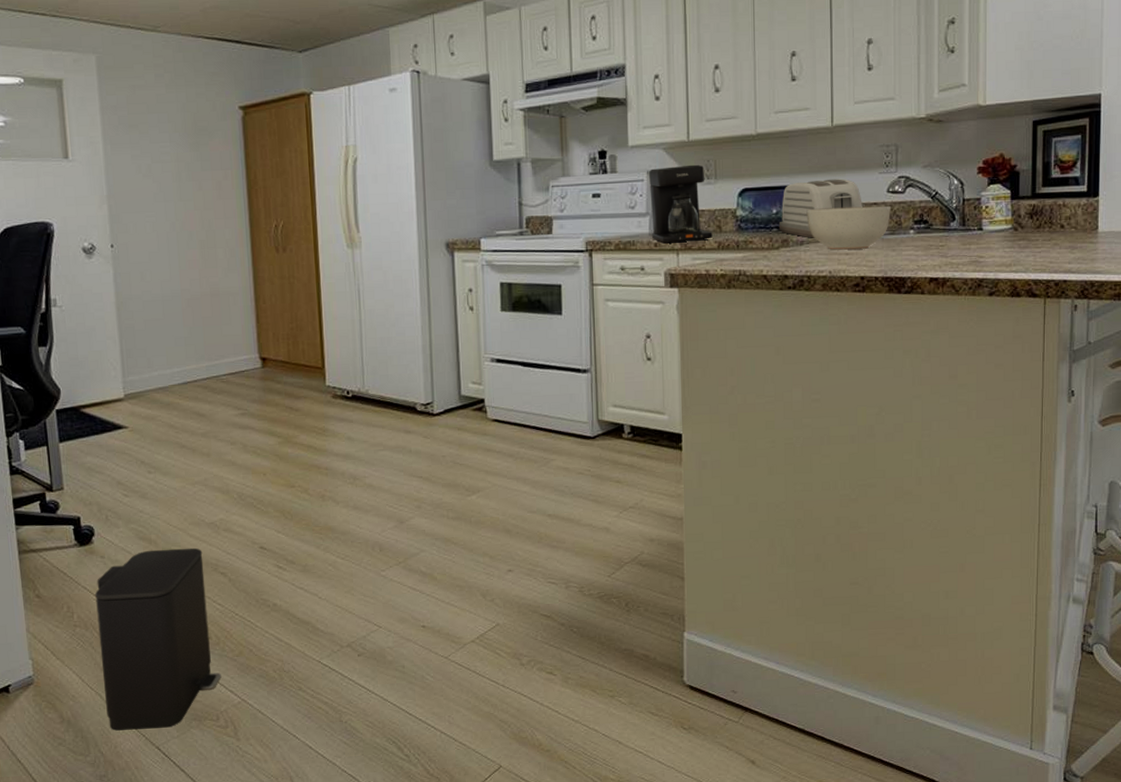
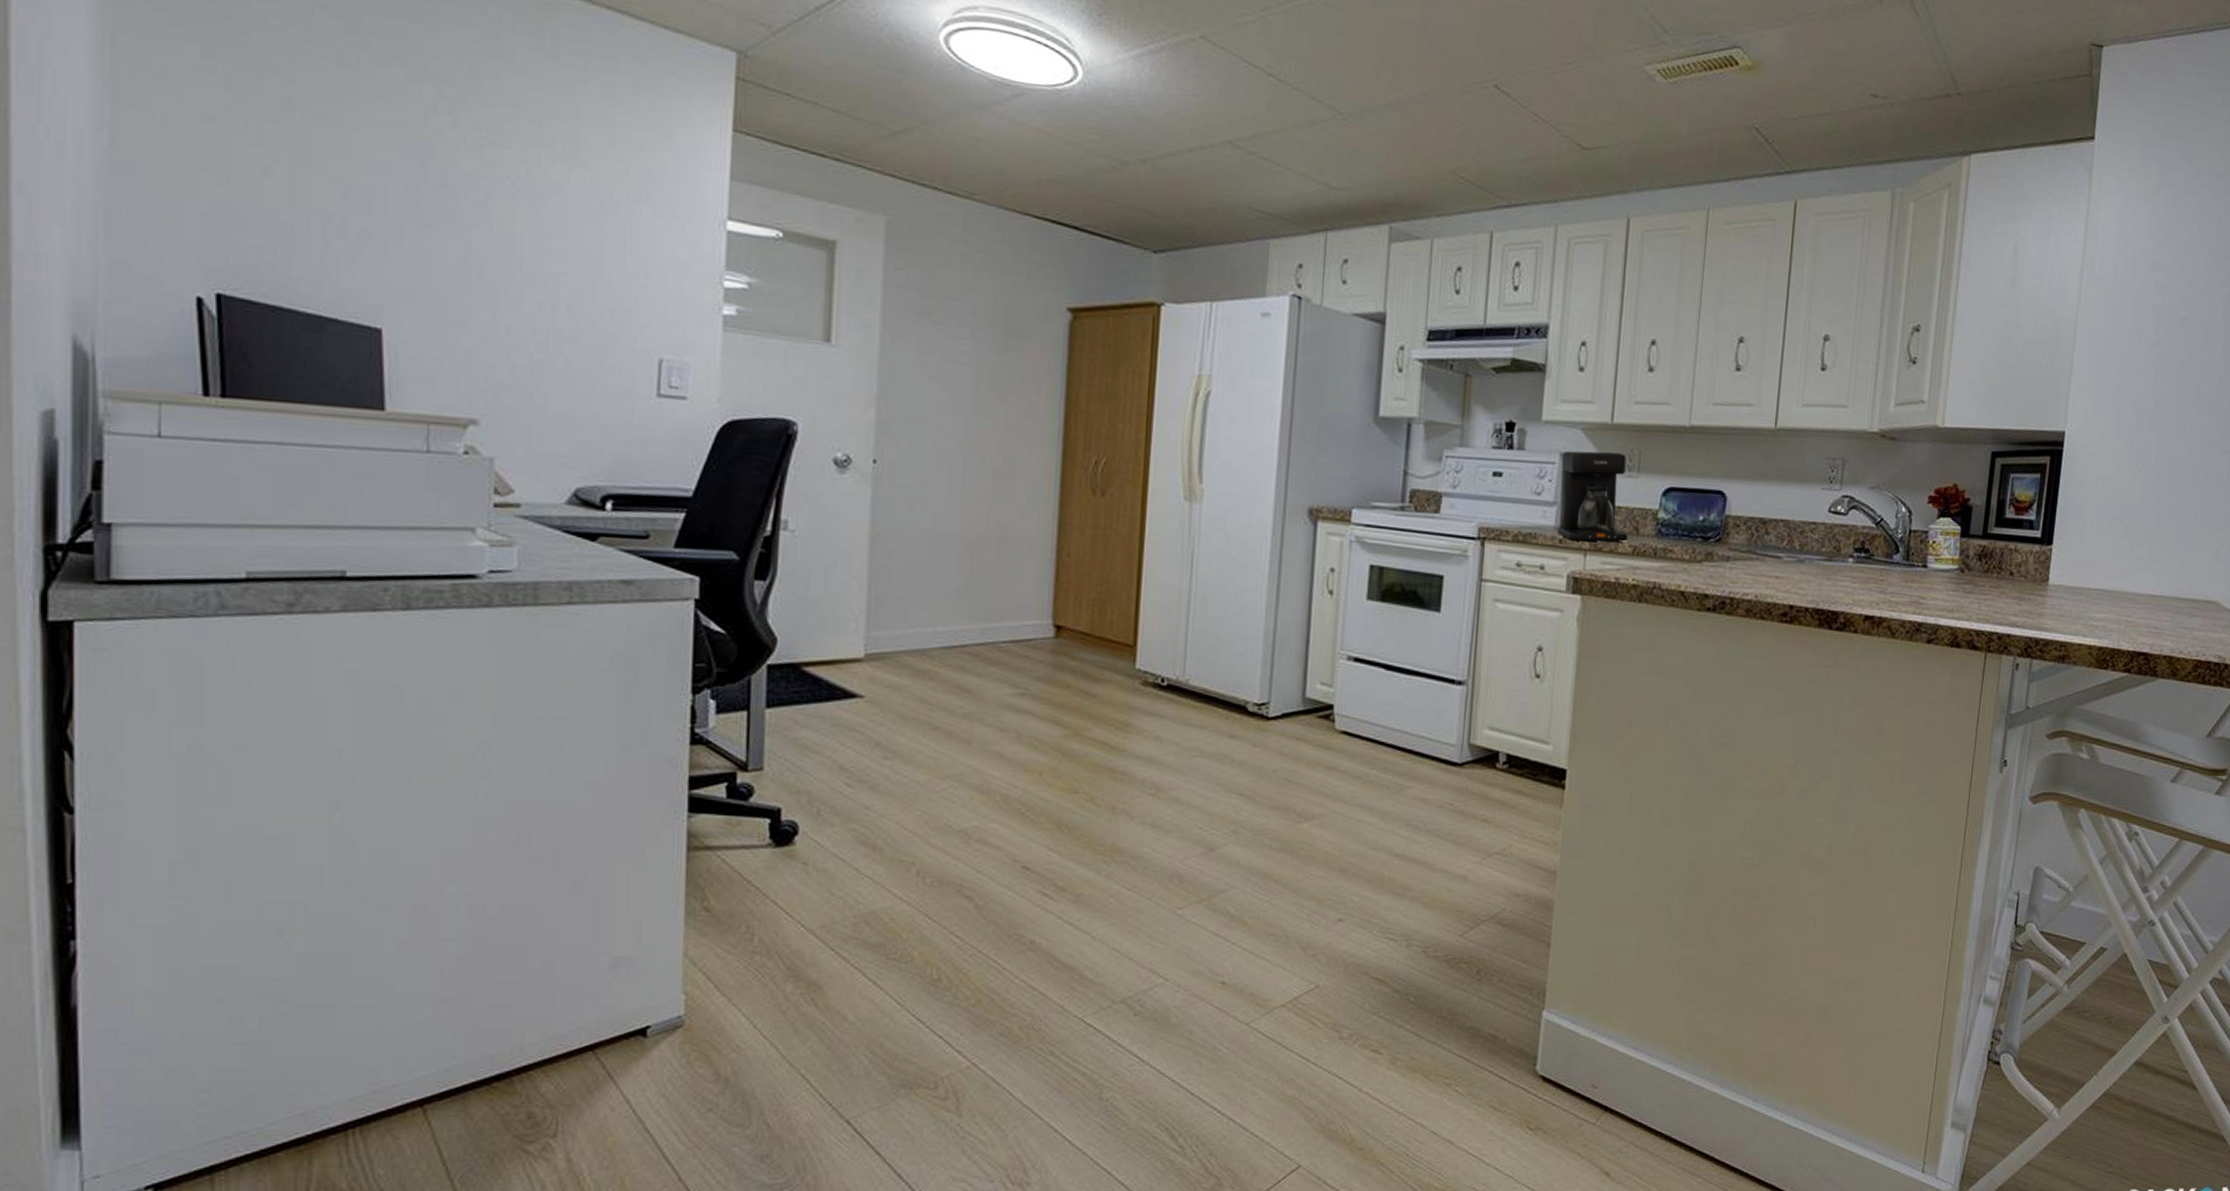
pedal bin: present [94,547,221,731] -> none [782,859,948,1096]
toaster: present [778,179,862,239] -> none [1703,488,1800,556]
bowl: present [805,205,892,250] -> none [1735,520,1832,574]

